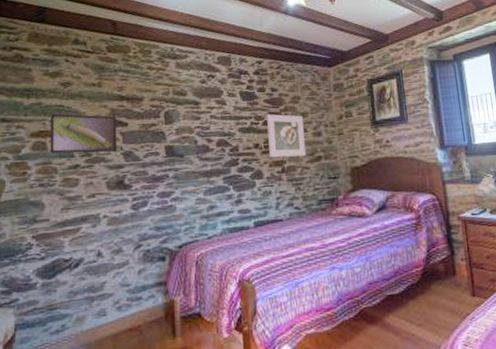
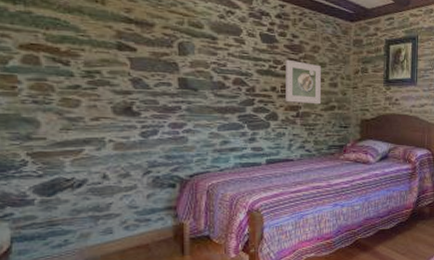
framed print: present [50,114,117,154] -> none [44,27,124,76]

